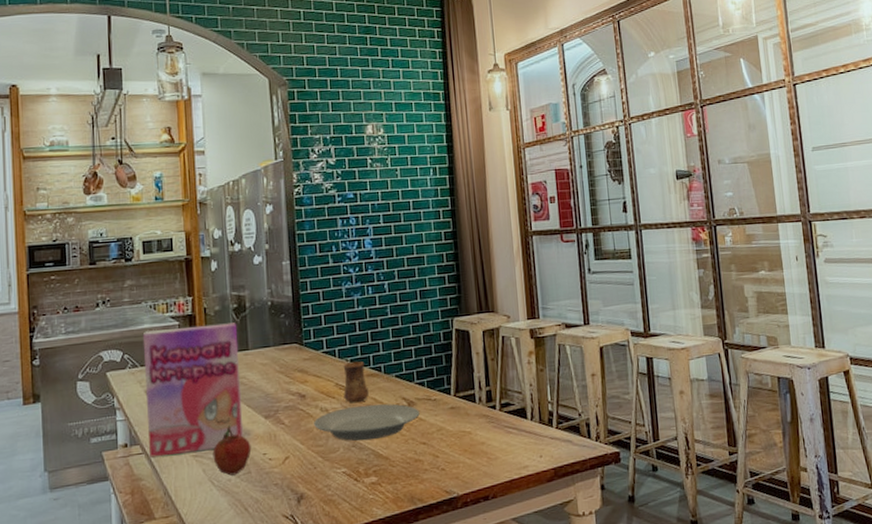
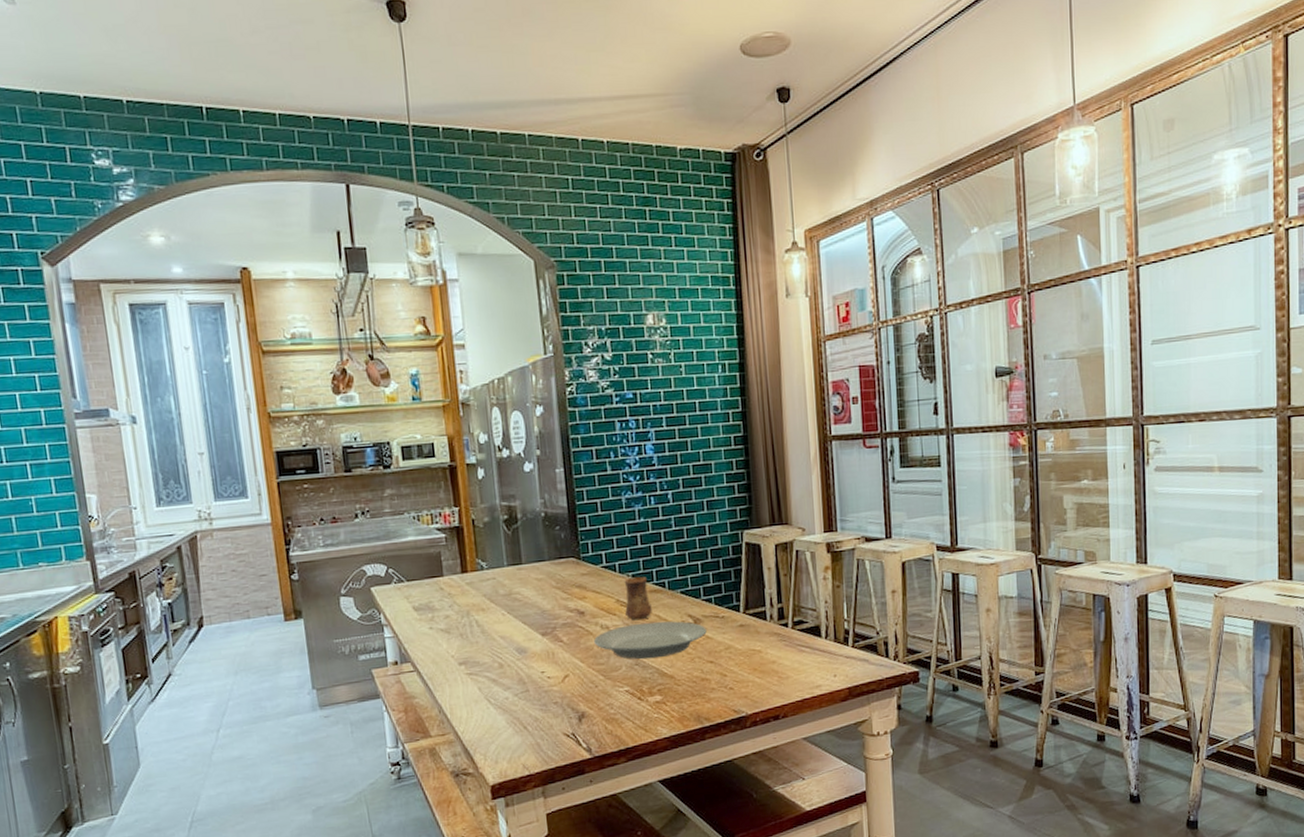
cereal box: present [142,322,244,458] -> none [407,535,520,675]
fruit: present [212,424,252,476] -> none [488,642,529,694]

